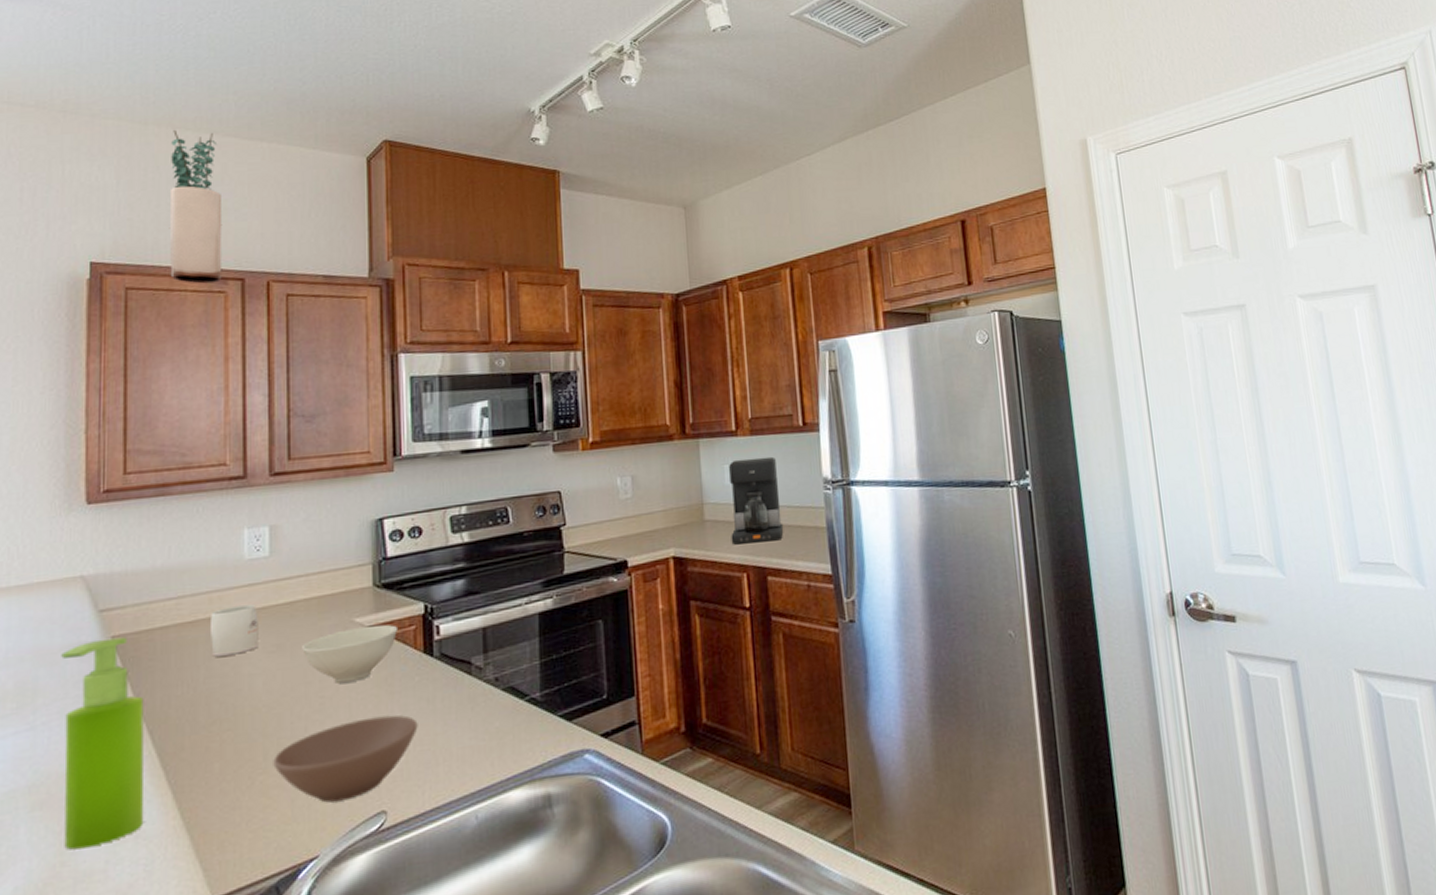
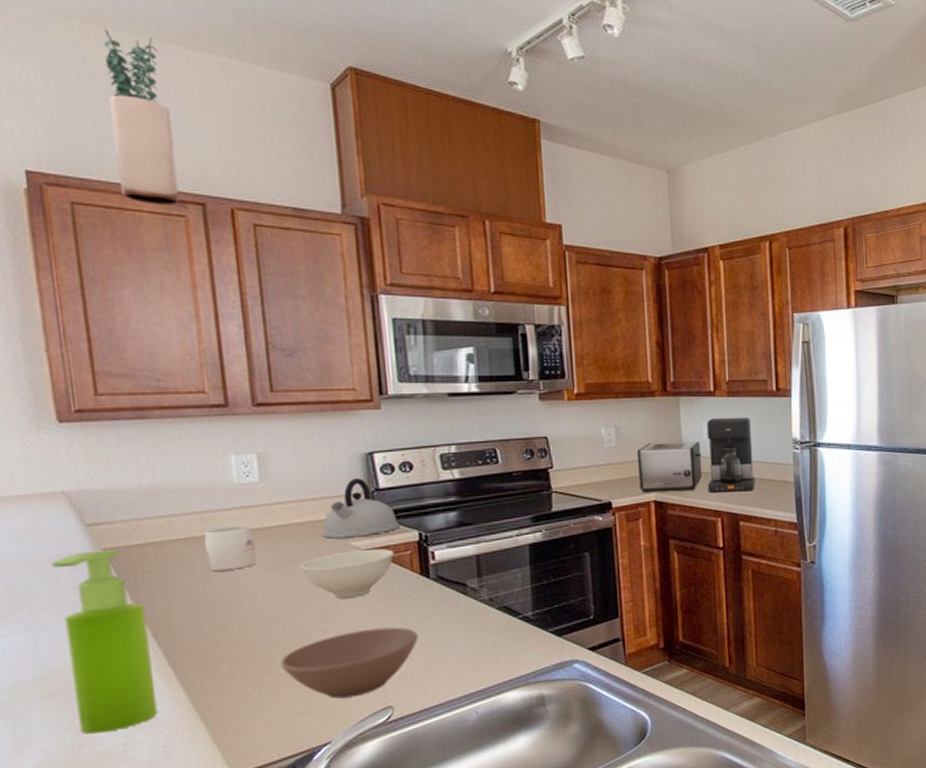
kettle: none [326,547,405,616] -> present [322,478,399,539]
toaster: none [654,487,725,548] -> present [636,442,703,493]

